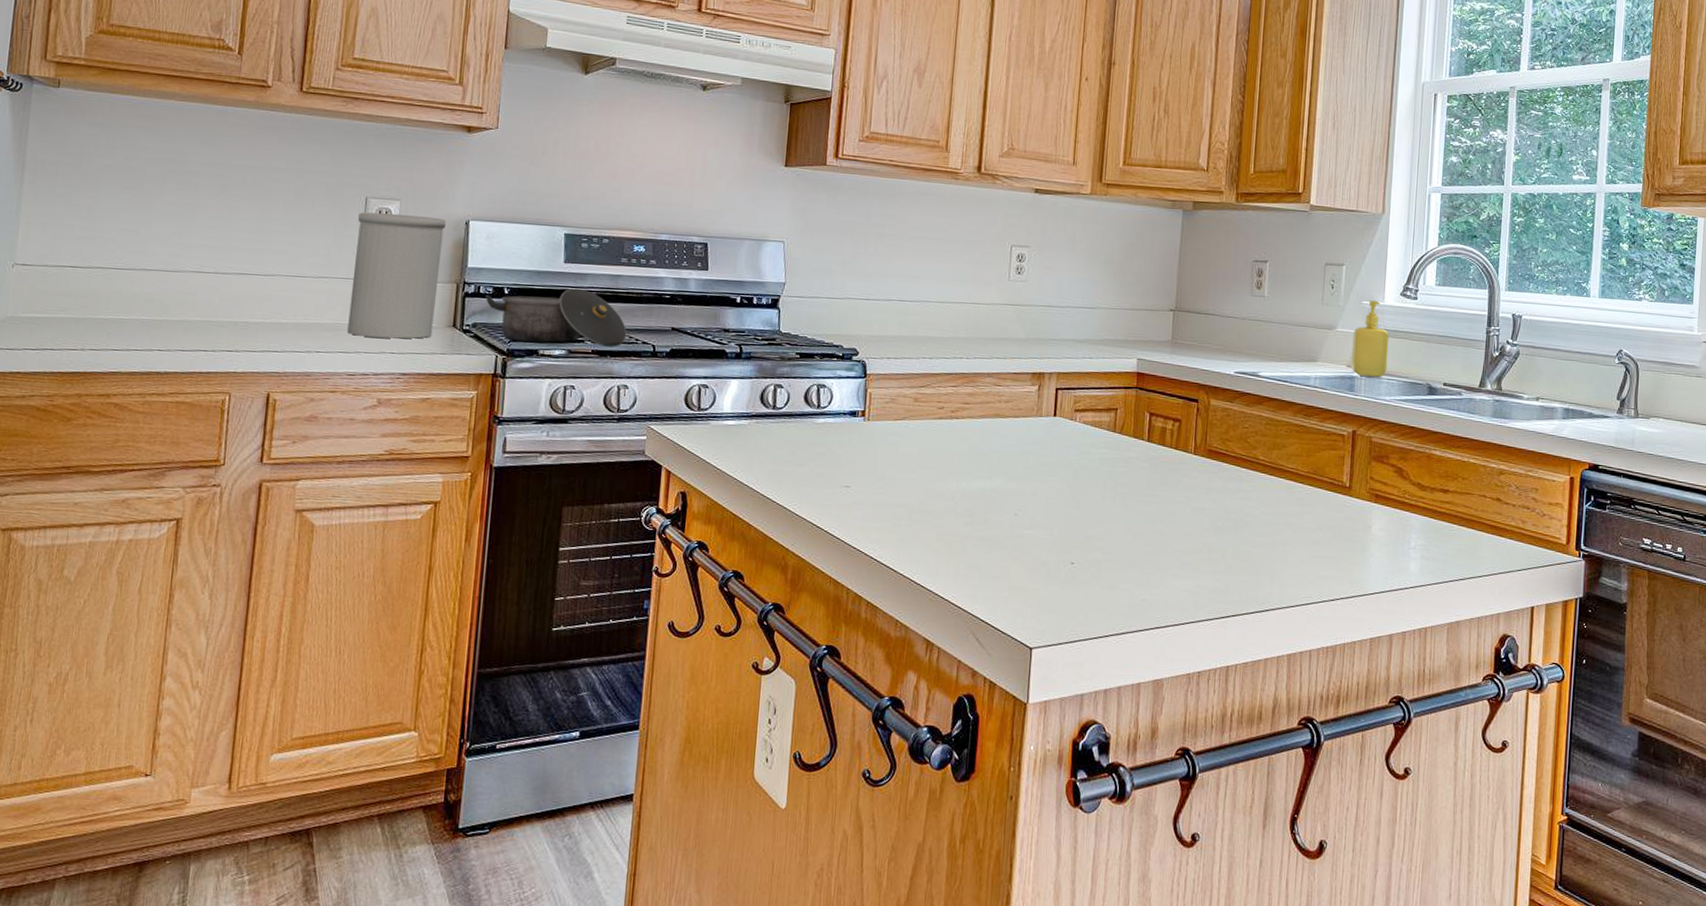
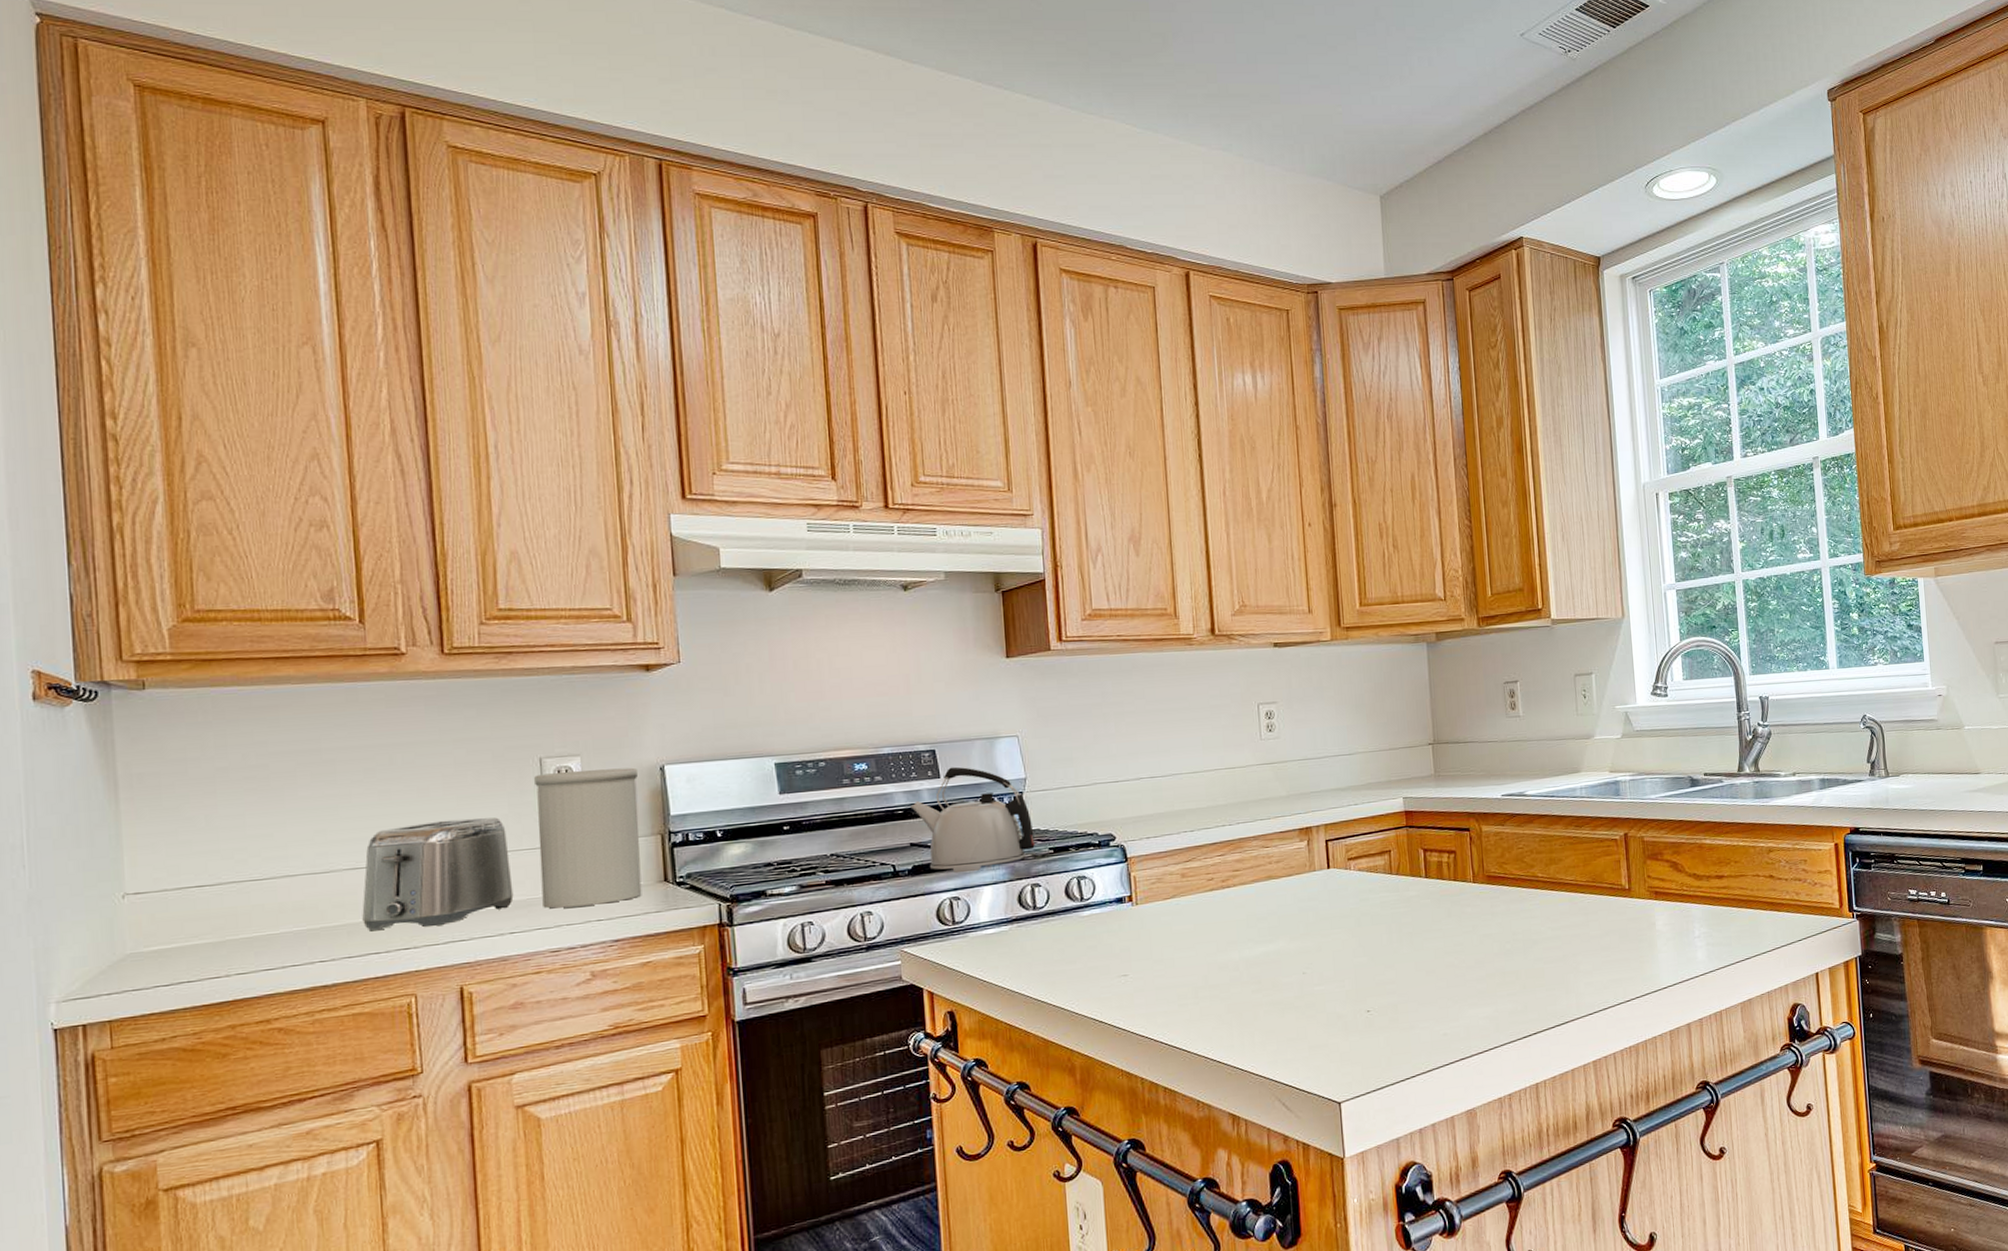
toaster: none [198,240,328,336] -> present [362,817,514,932]
cooking pot: present [485,288,627,347] -> none [695,818,862,887]
kettle: none [677,261,785,364] -> present [910,766,1035,874]
soap dispenser: present [1351,299,1389,378] -> none [1611,703,1649,780]

